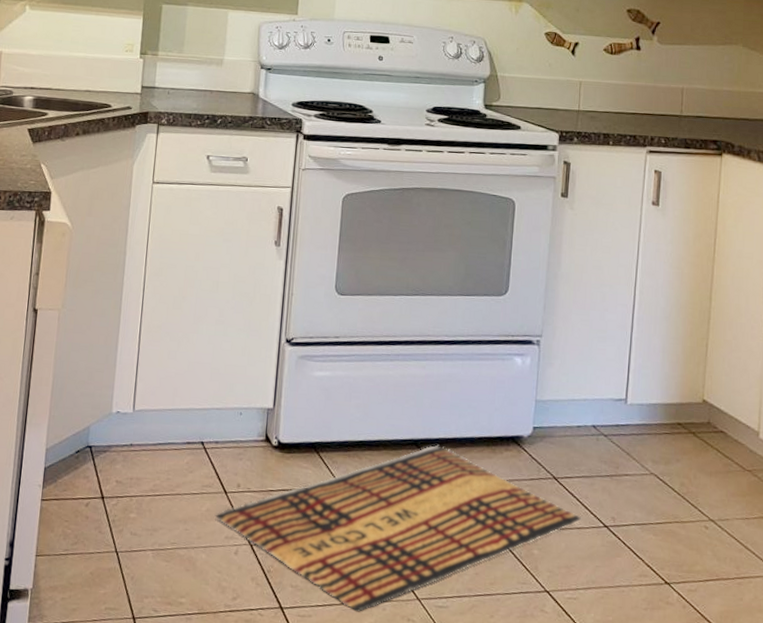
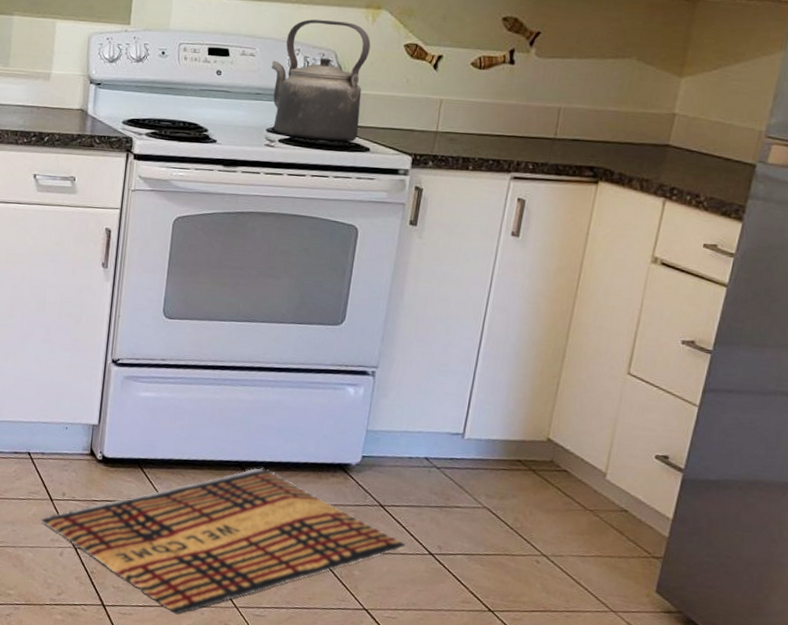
kettle: none [428,10,515,121] -> present [272,19,371,142]

